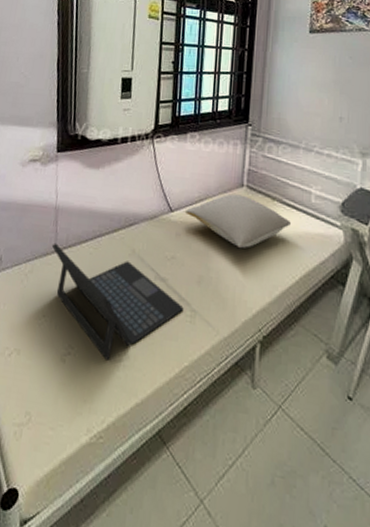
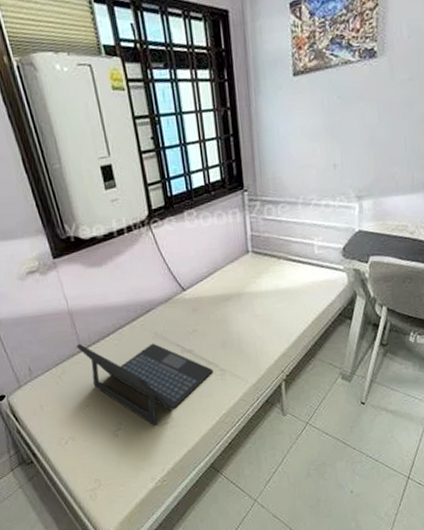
pillow: present [184,194,291,249] -> none [196,260,298,310]

